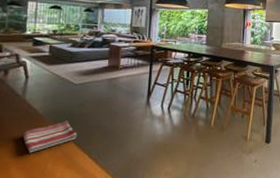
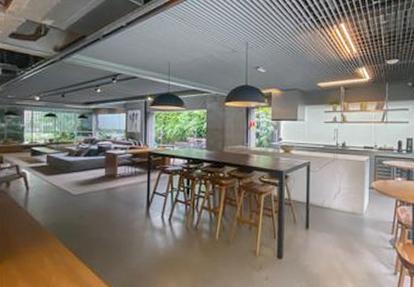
dish towel: present [22,120,77,153] -> none [27,233,79,266]

